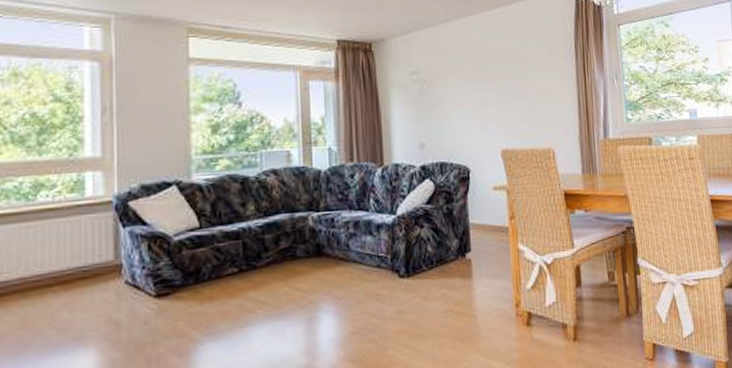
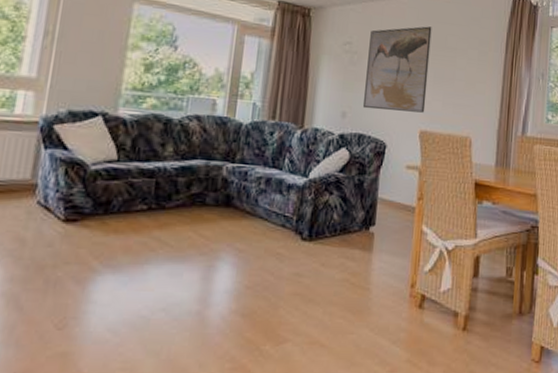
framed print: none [436,43,504,136] -> present [362,26,432,113]

